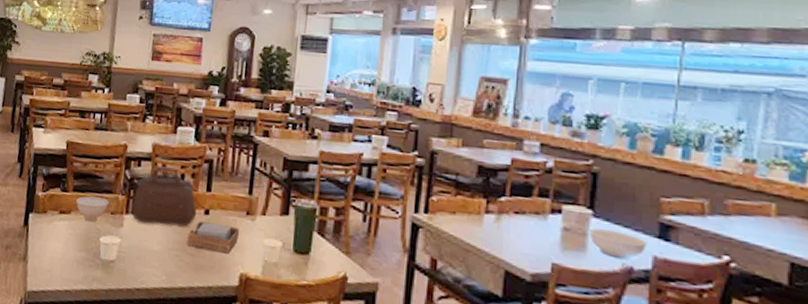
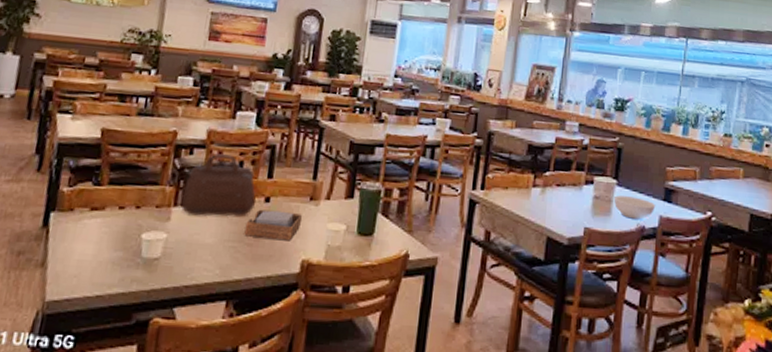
bowl: present [75,196,109,222] -> none [111,189,154,218]

